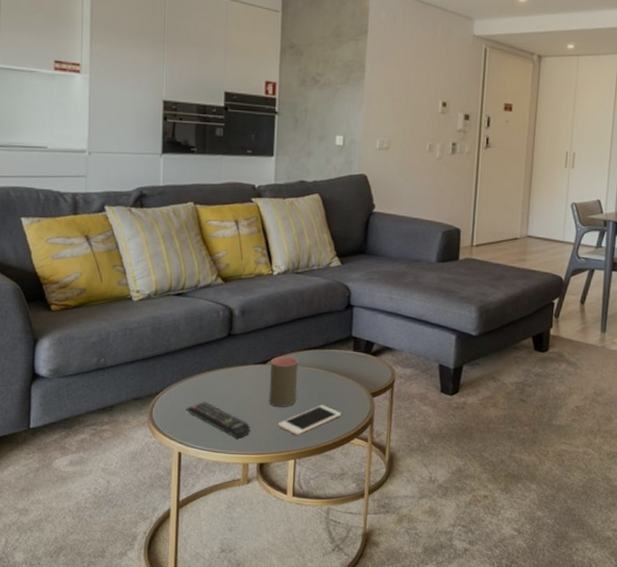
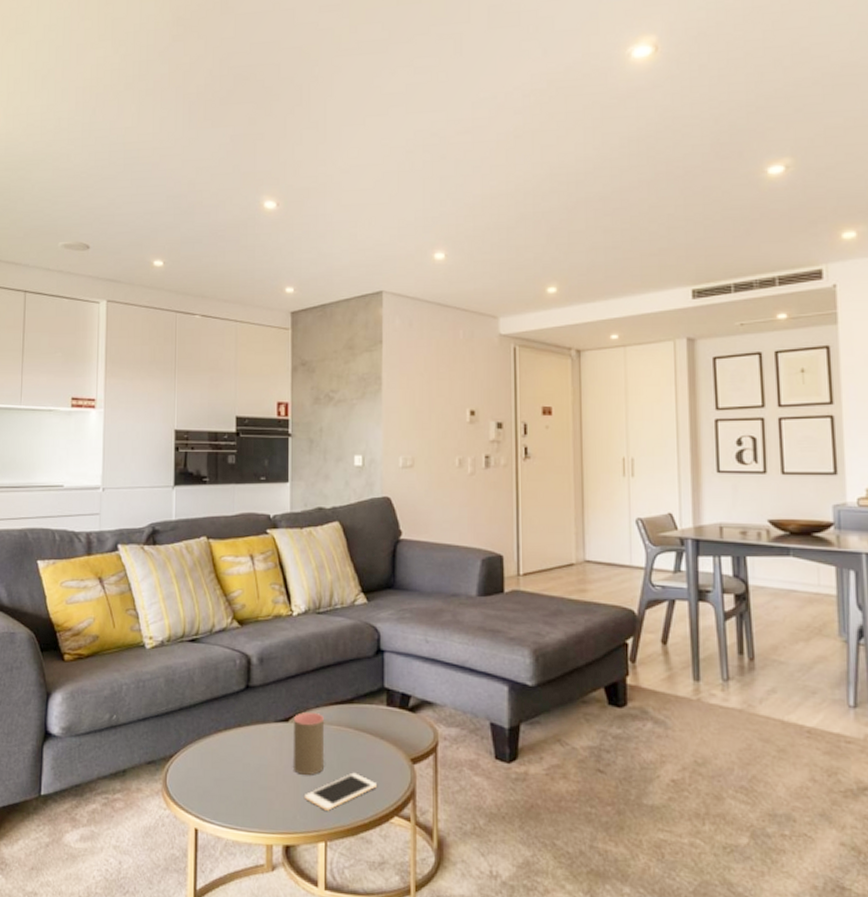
remote control: present [185,402,251,439] -> none [202,767,274,814]

